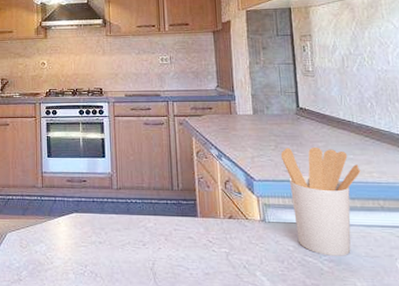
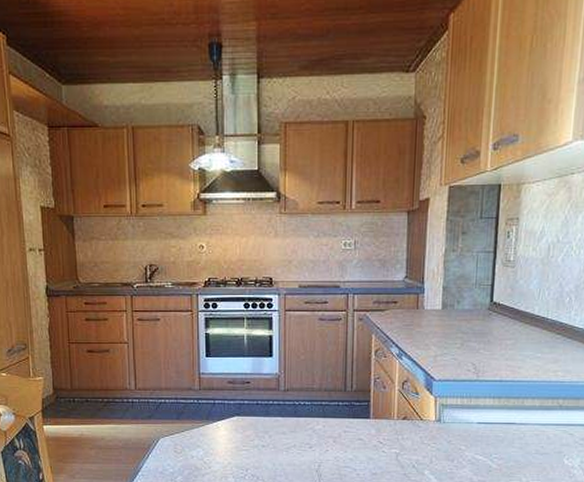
utensil holder: present [280,146,361,256] -> none [465,344,546,454]

